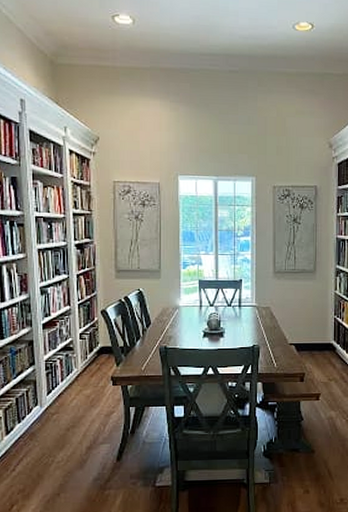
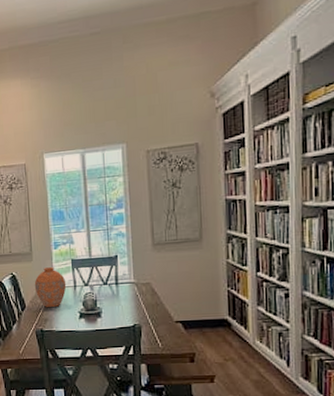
vase: none [161,286,193,326] -> present [34,267,67,308]

